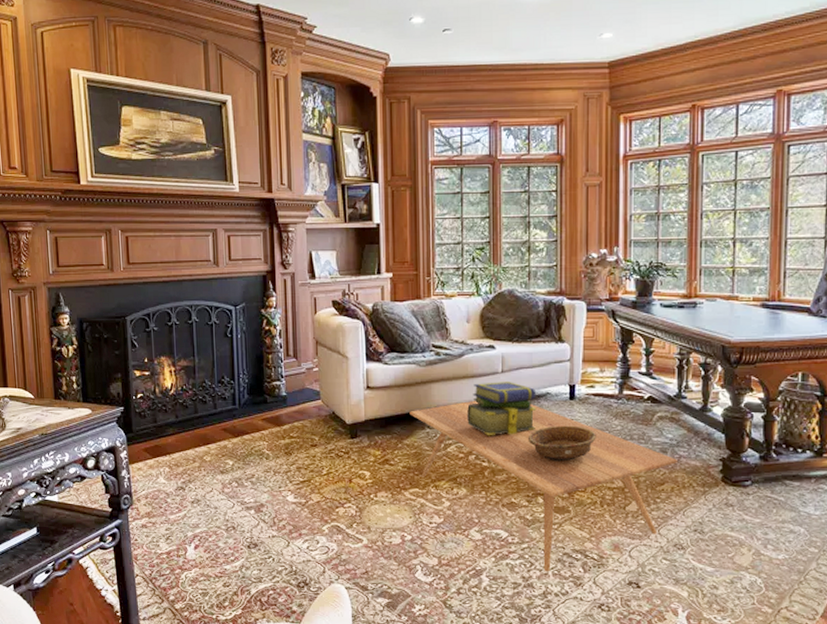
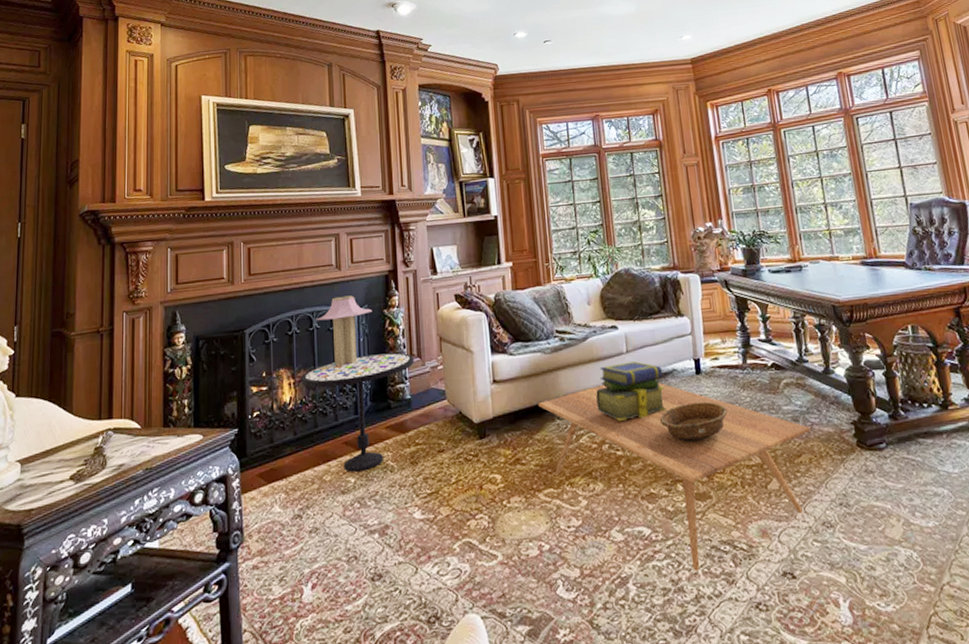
side table: none [181,352,290,456] -> present [301,352,414,472]
table lamp: none [194,292,250,359] -> present [315,295,373,366]

